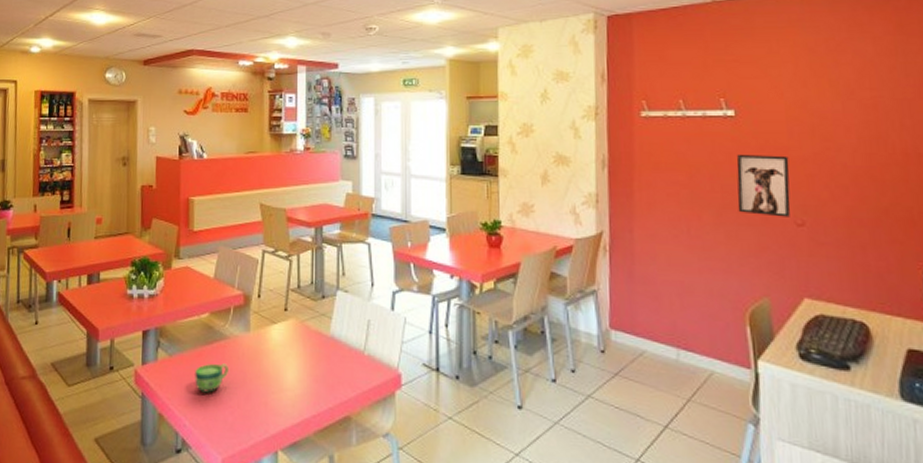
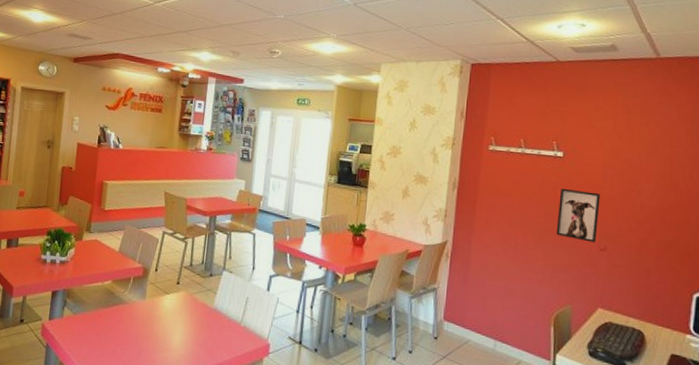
cup: present [195,363,228,393] -> none [94,323,124,348]

